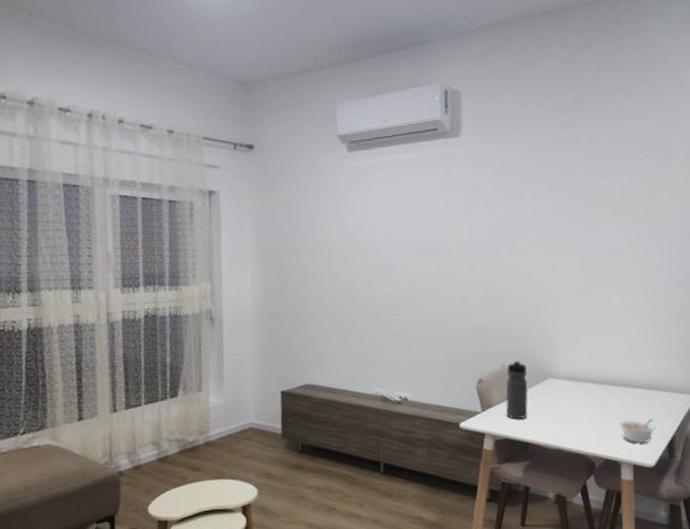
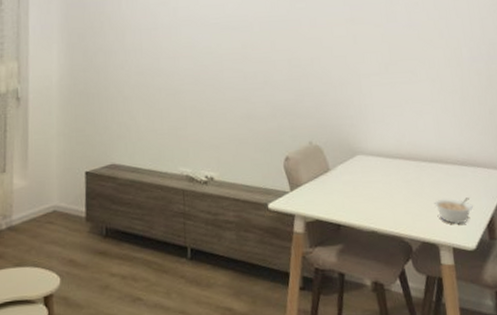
water bottle: present [505,360,528,419] -> none [313,136,338,199]

